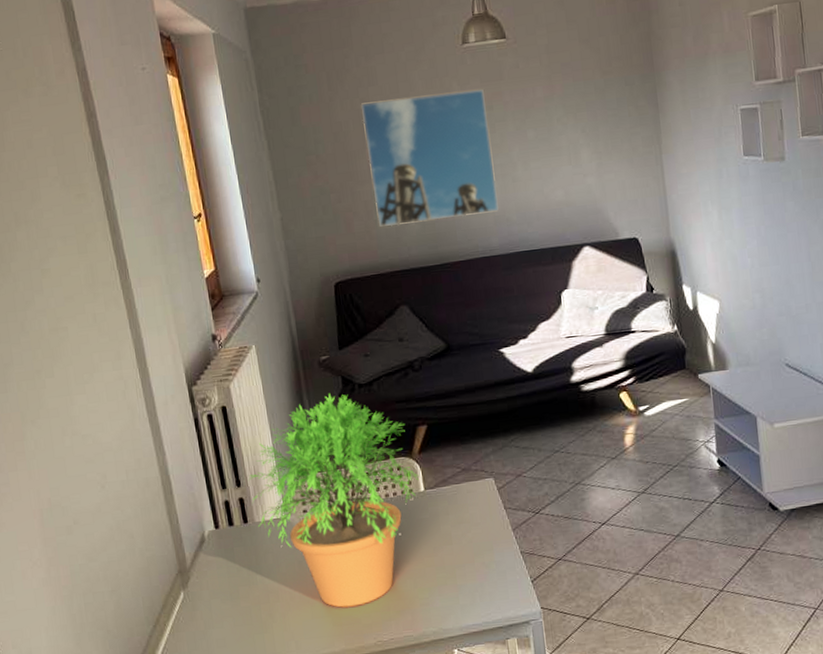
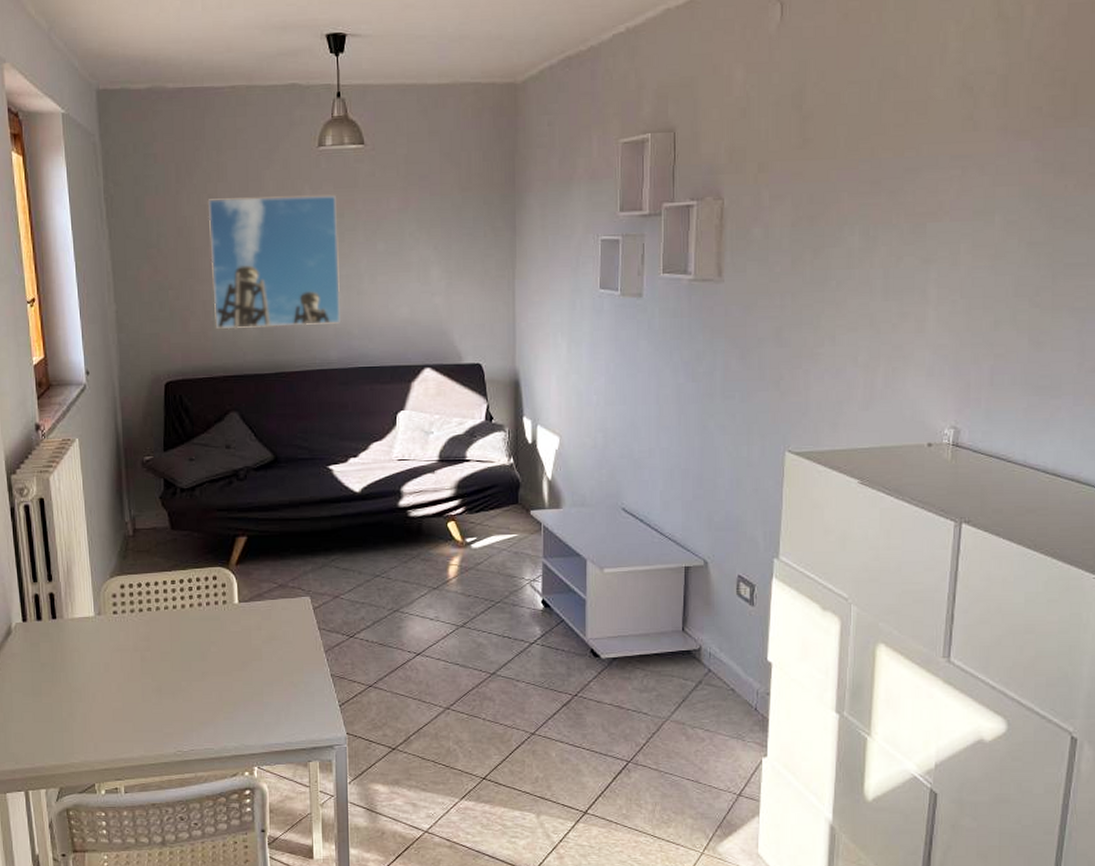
potted plant: present [249,393,419,608] -> none [61,495,235,713]

